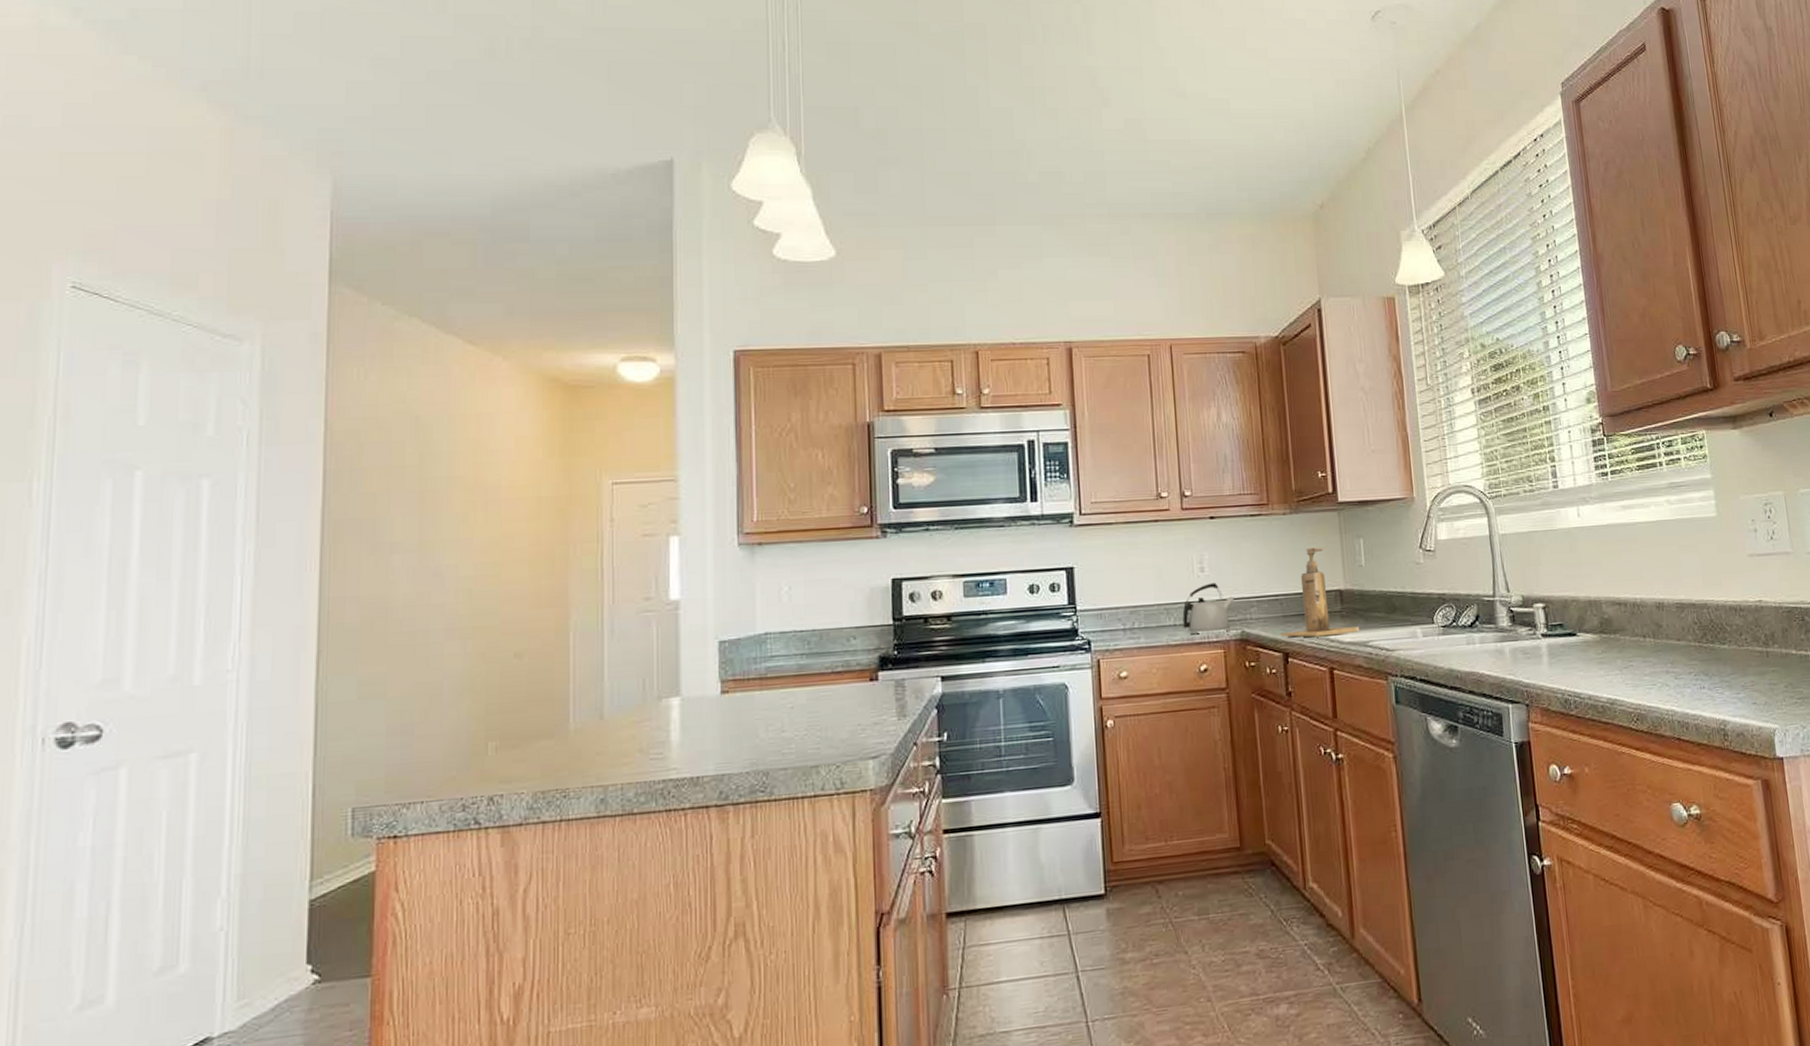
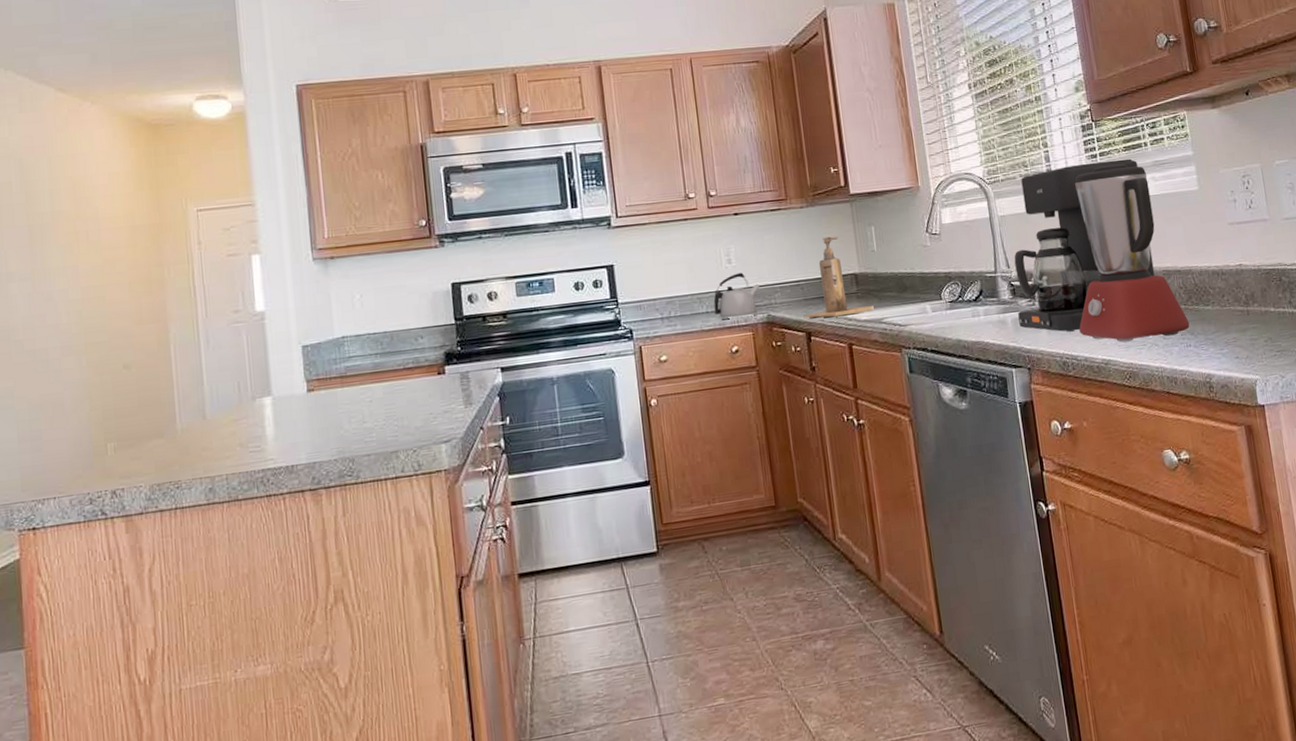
coffee maker: none [1514,478,1668,666] -> present [1014,158,1155,332]
blender: none [1582,483,1704,681] -> present [1074,163,1190,343]

